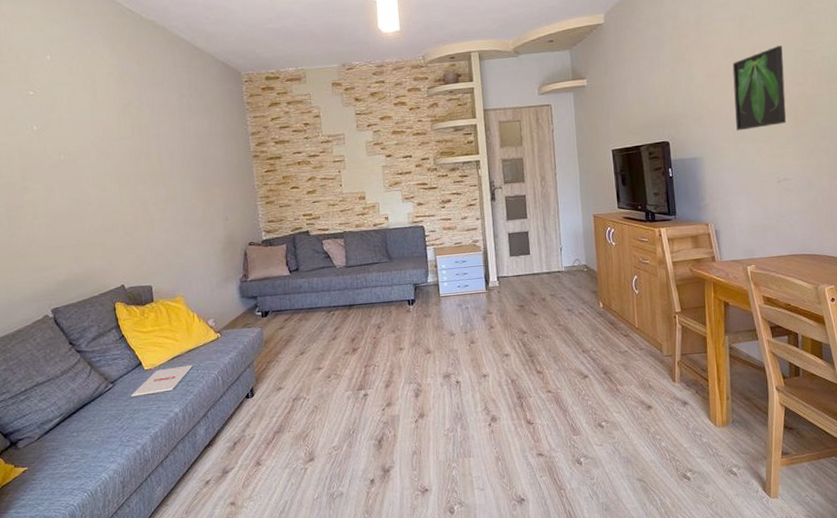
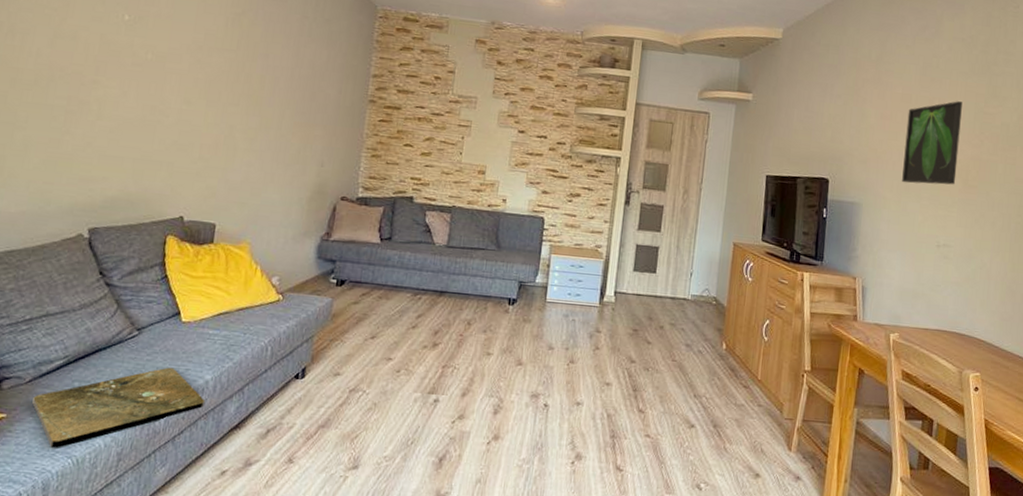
aerial map: none [44,407,180,487] -> present [32,367,206,448]
magazine: present [131,364,193,397] -> none [157,324,240,353]

